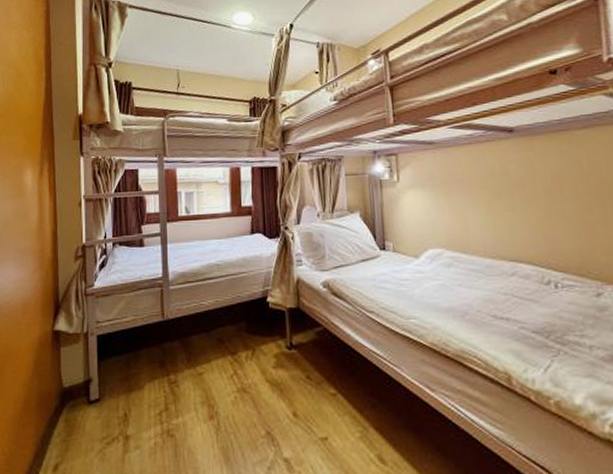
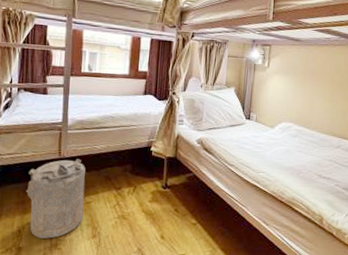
laundry hamper: none [128,320,196,423] -> present [25,159,86,239]

